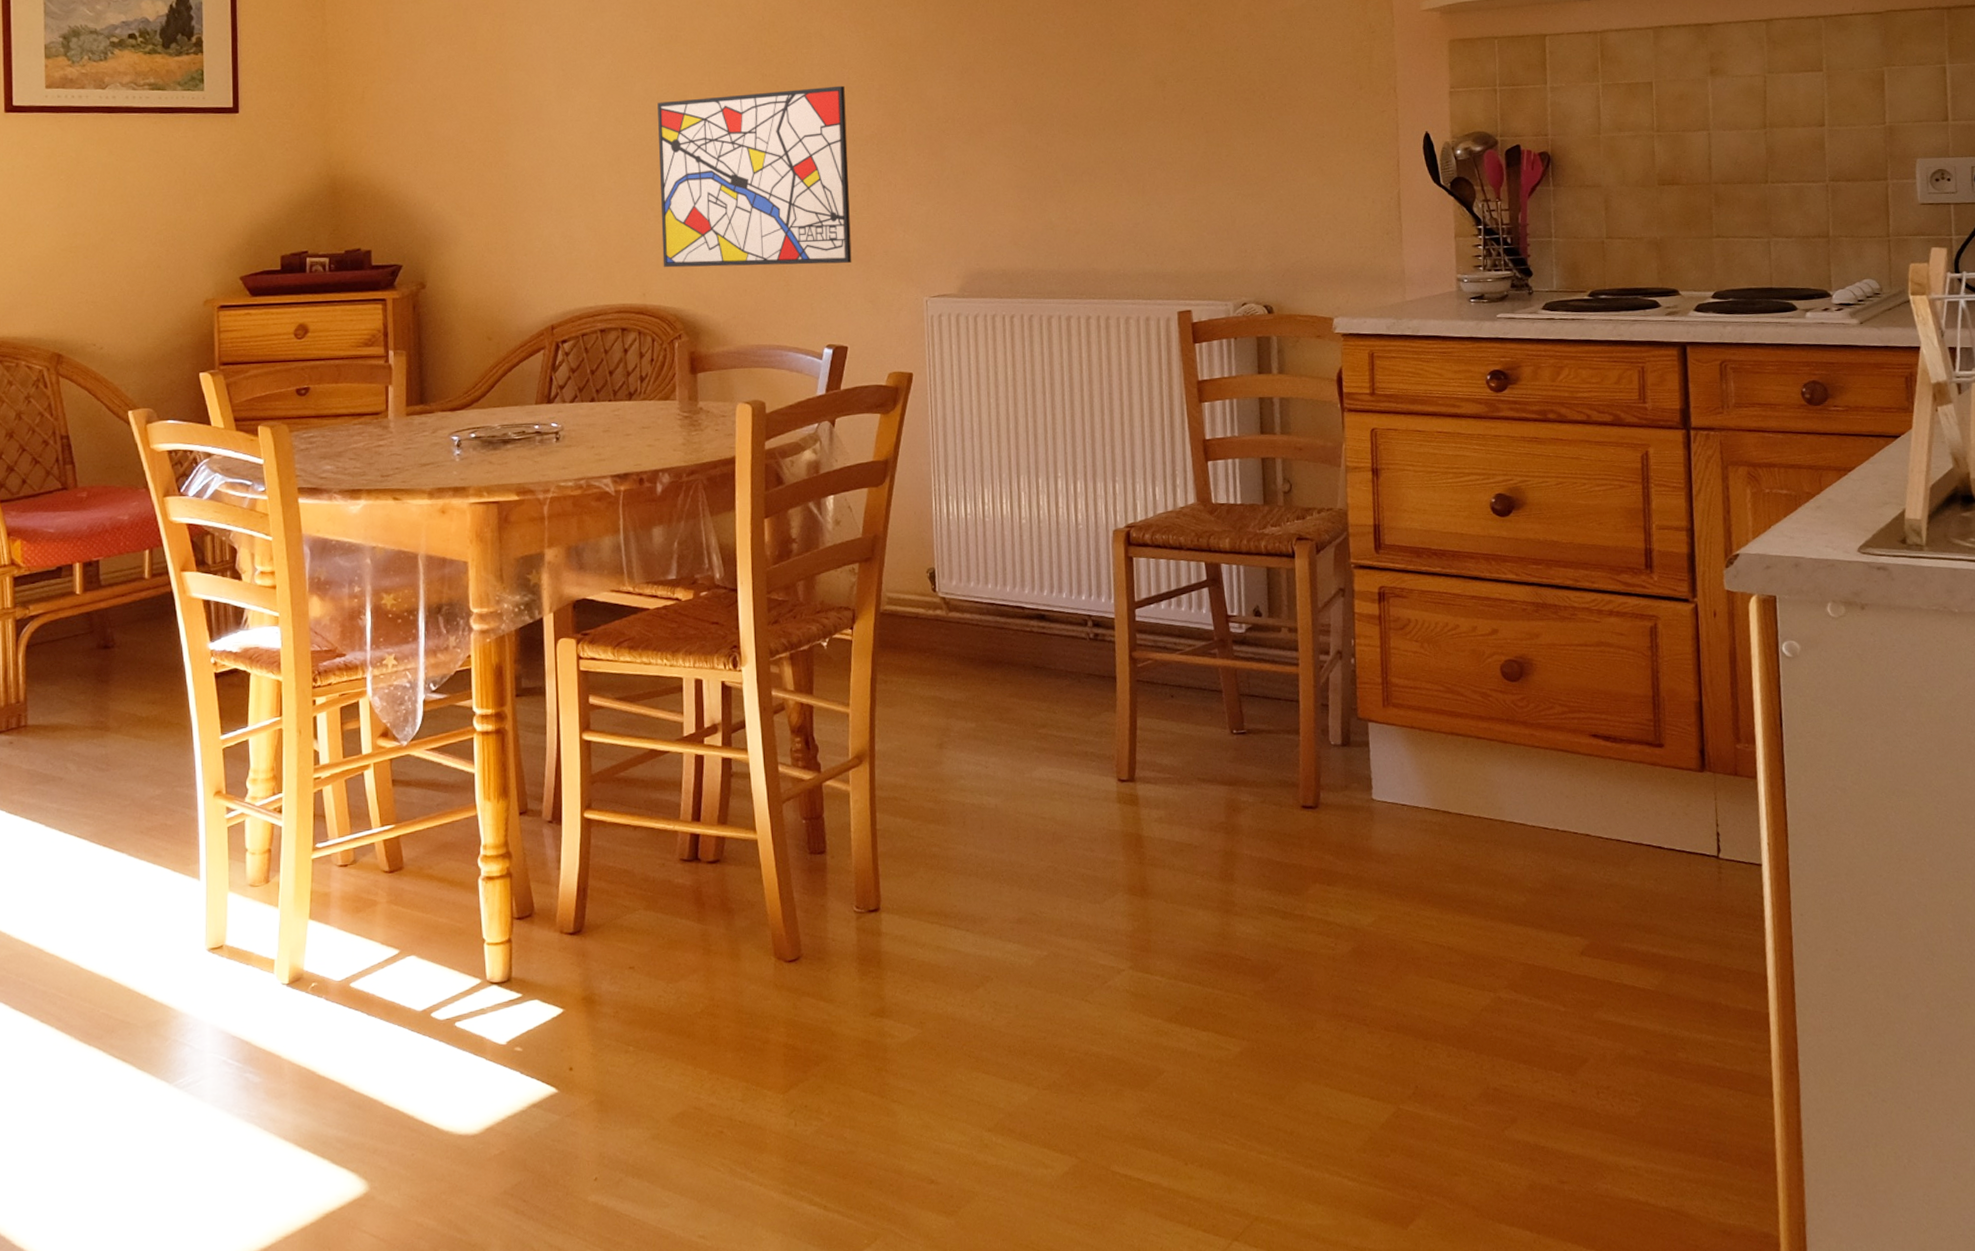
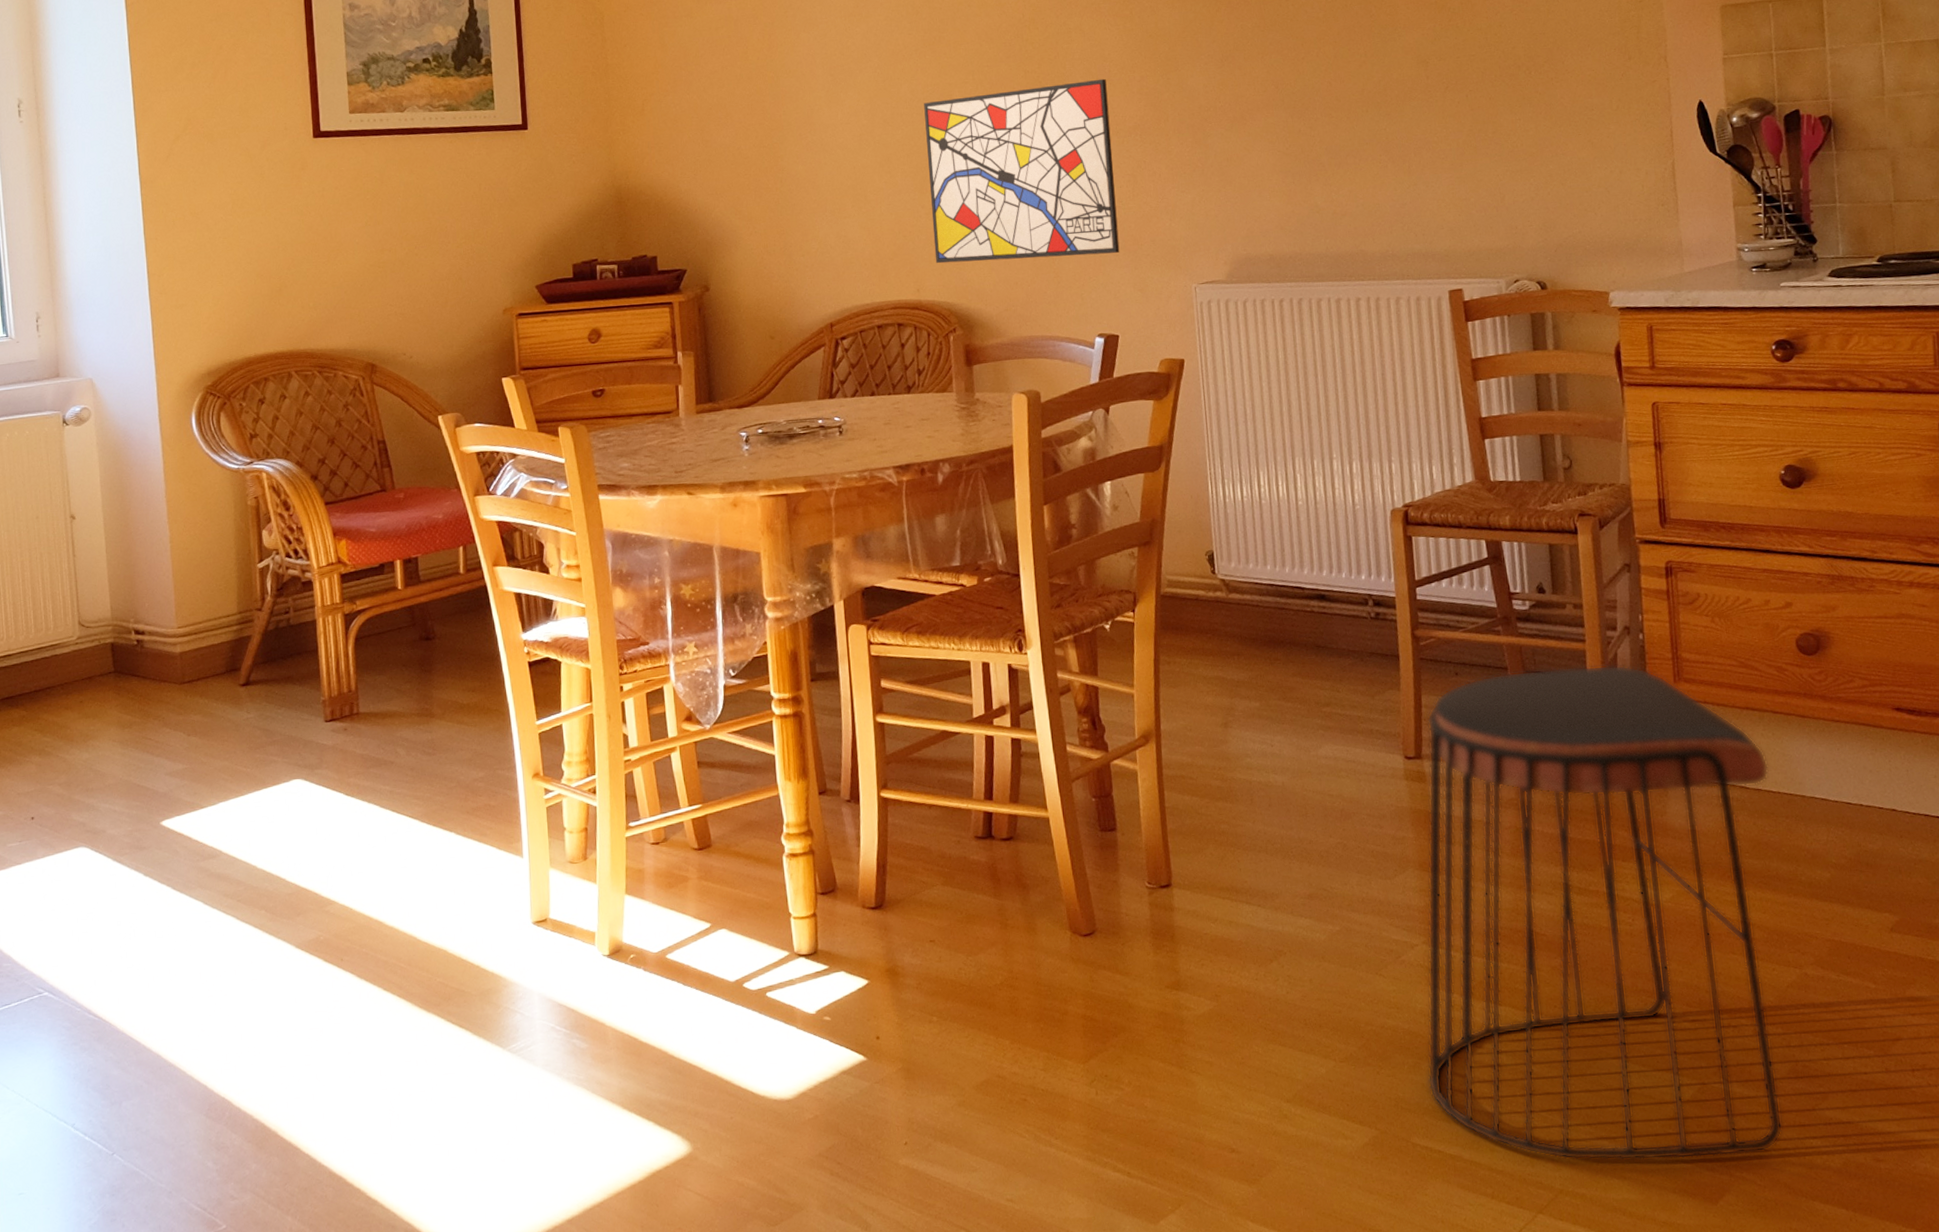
stool: none [1129,689,1473,1187] -> present [1427,665,1783,1161]

